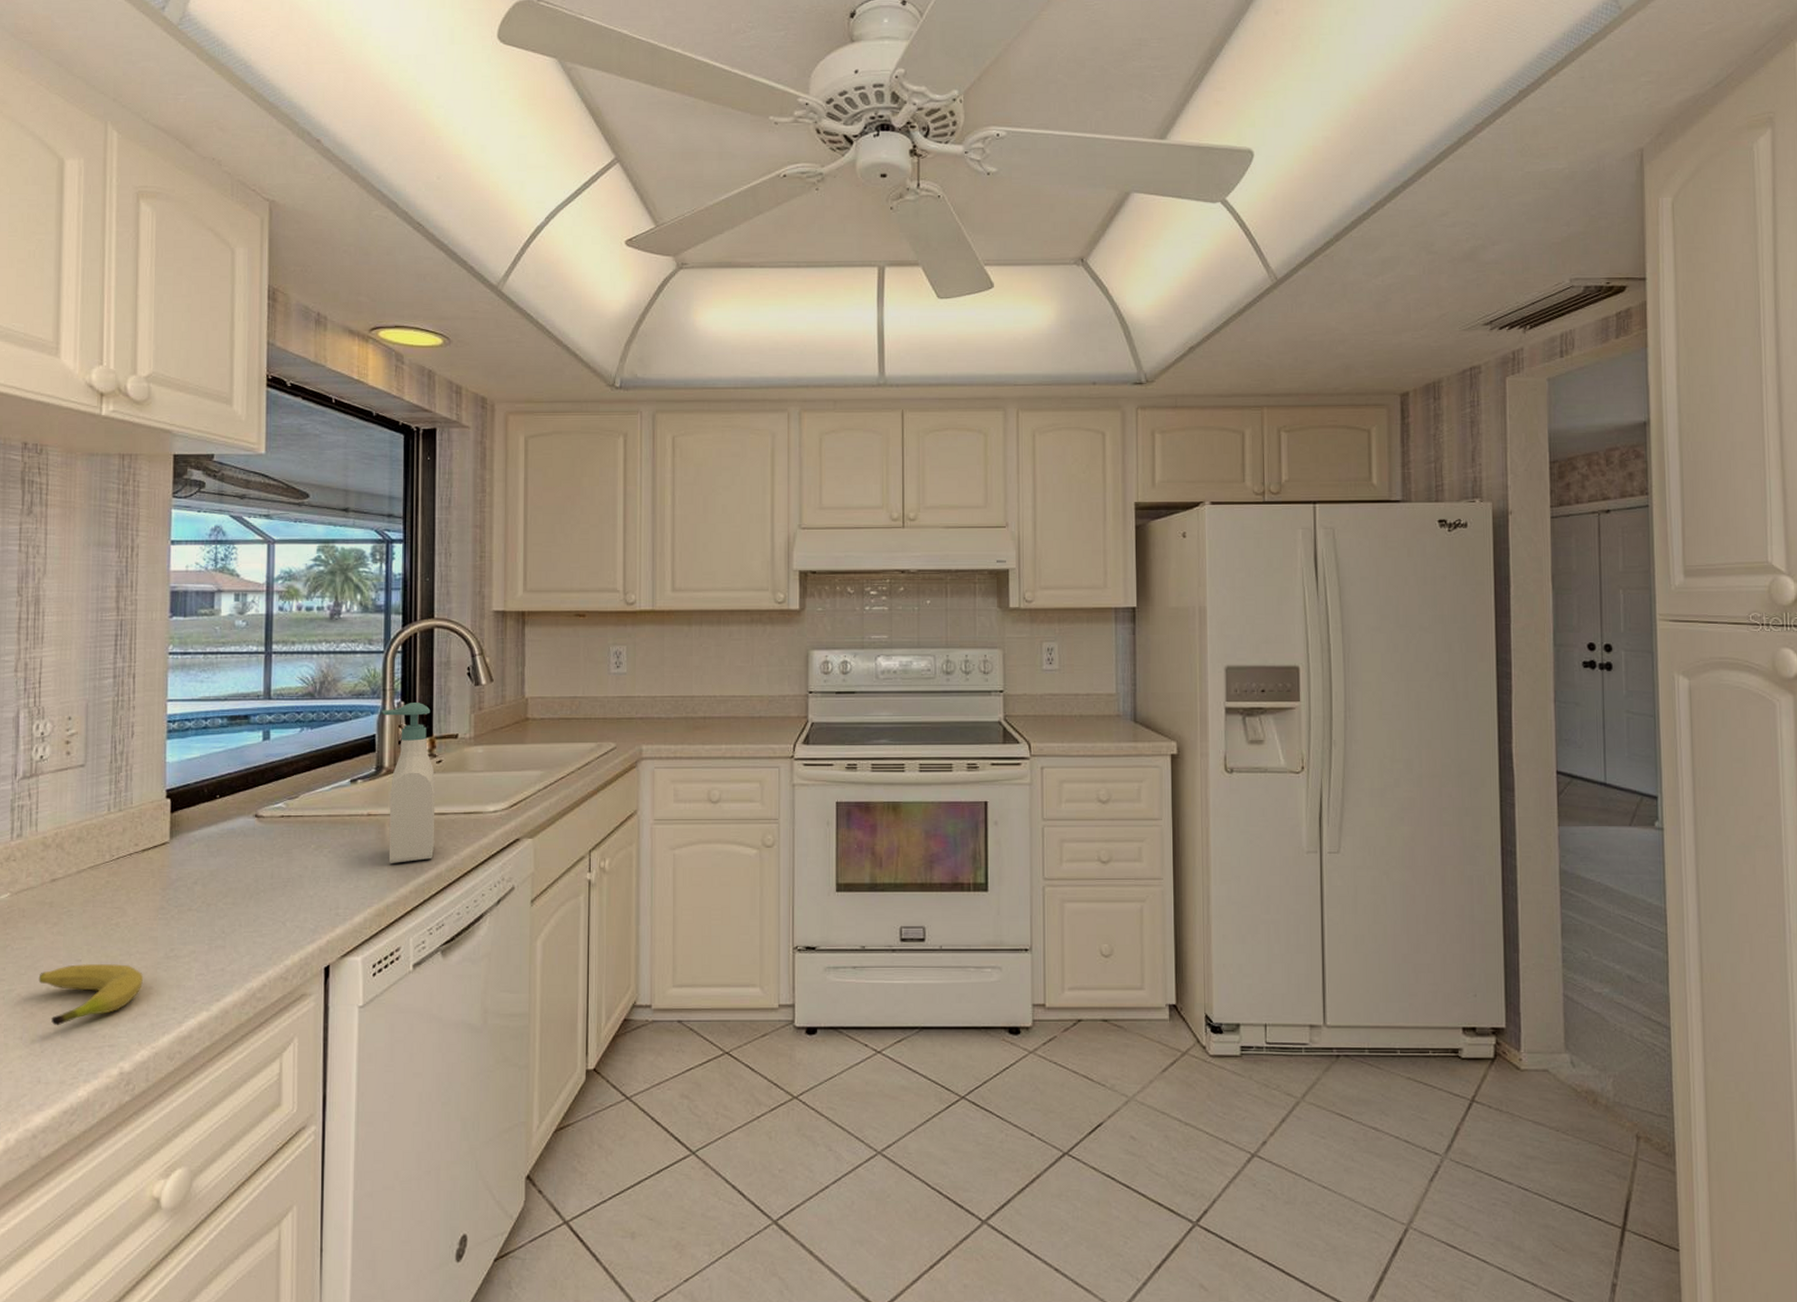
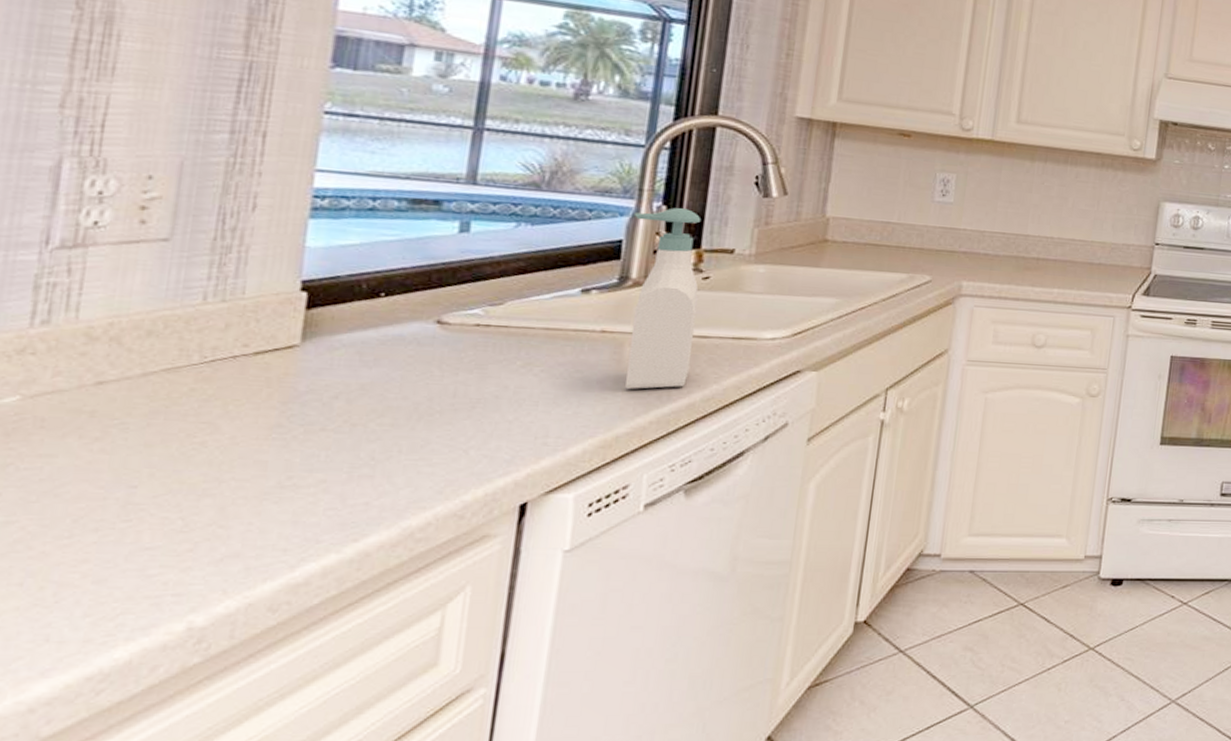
fruit: present [38,963,144,1026] -> none [59,490,240,570]

